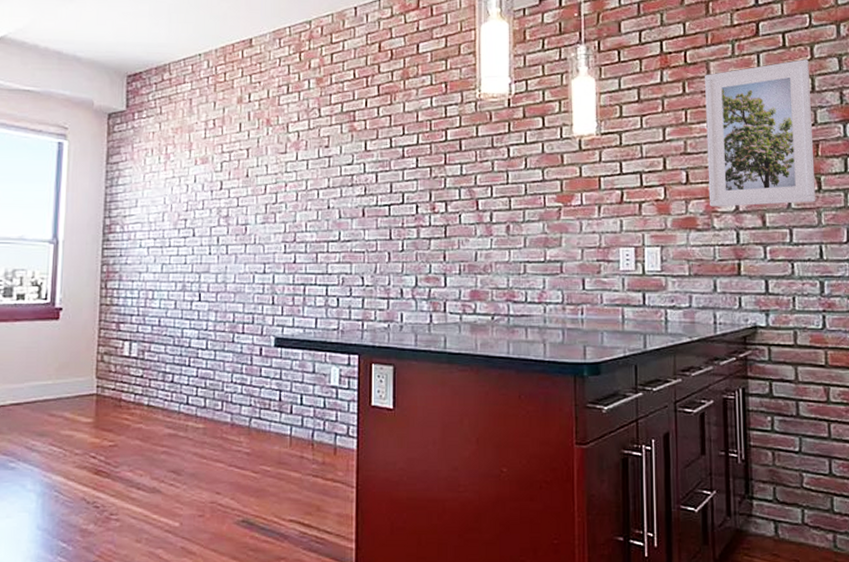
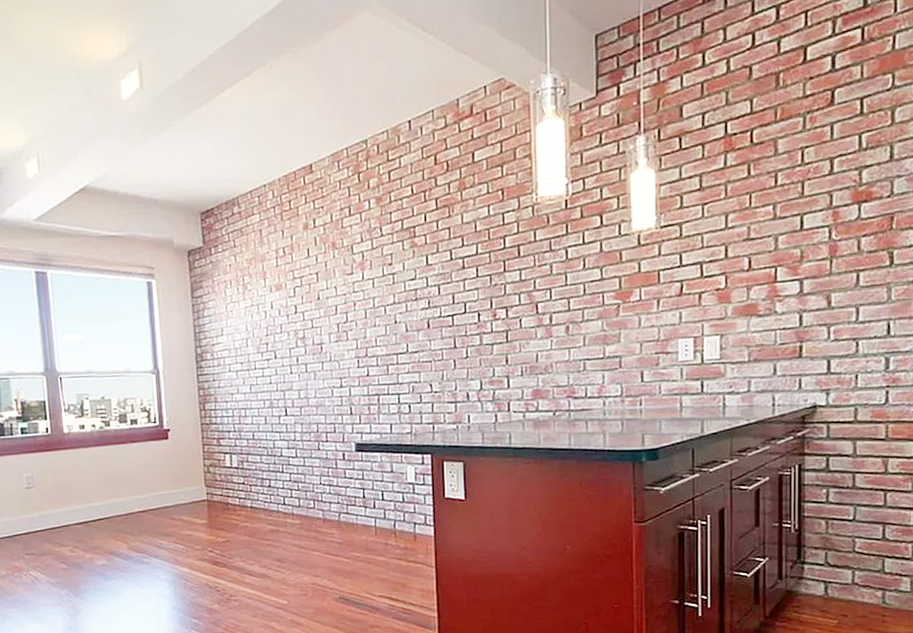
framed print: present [705,59,816,207] -> none [771,125,889,292]

